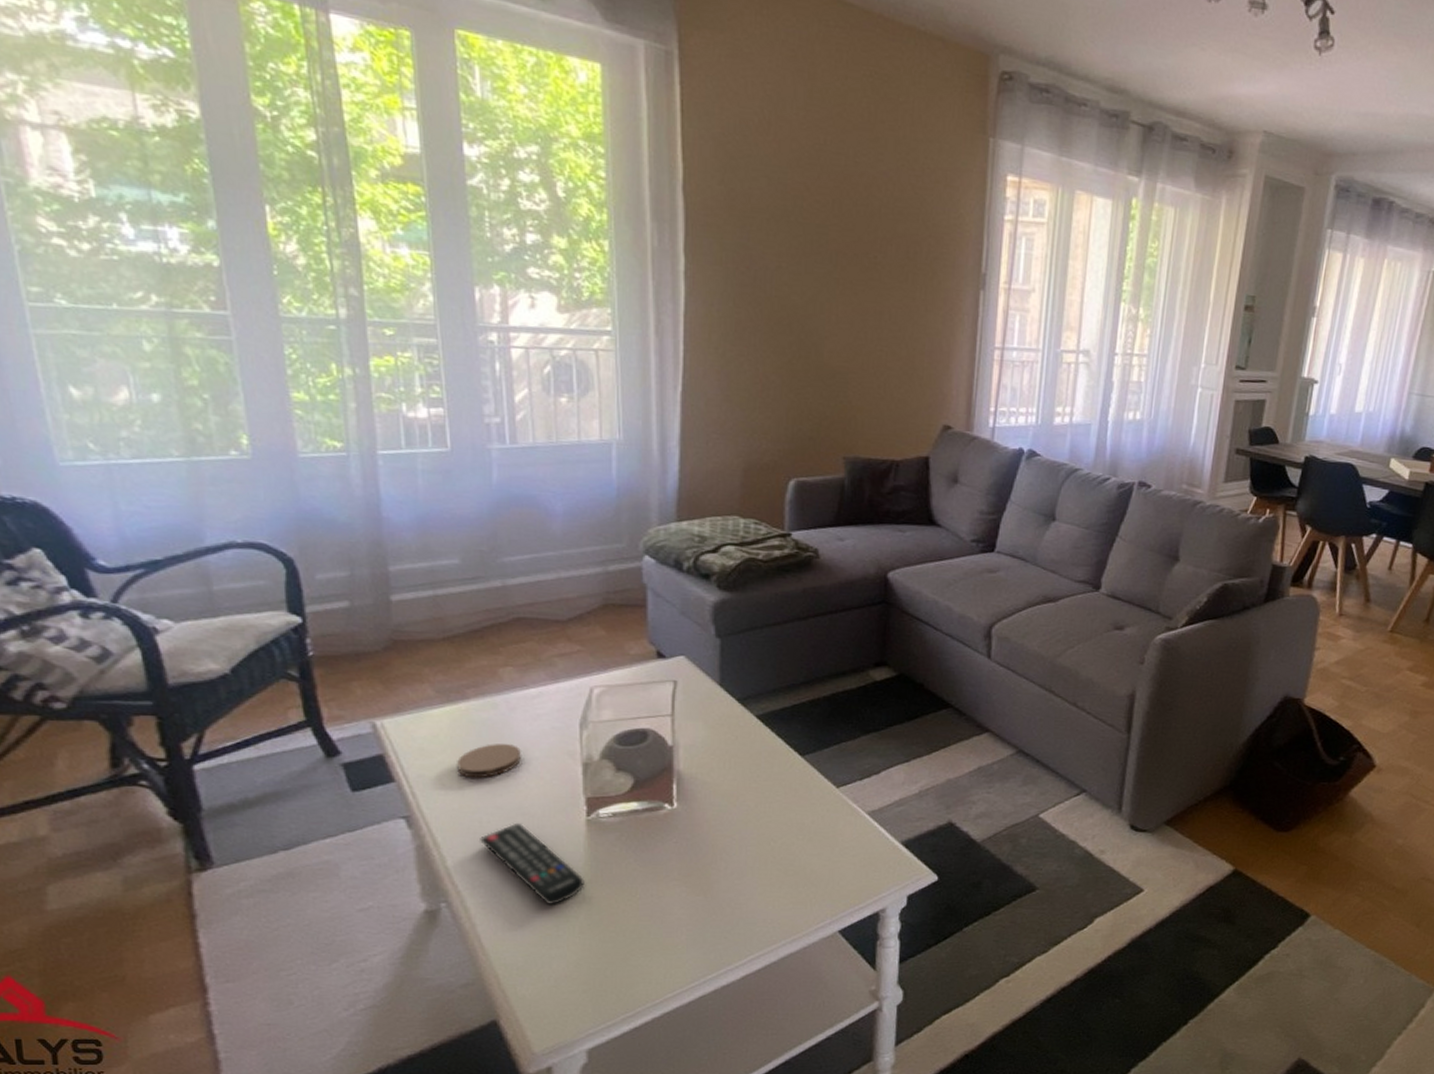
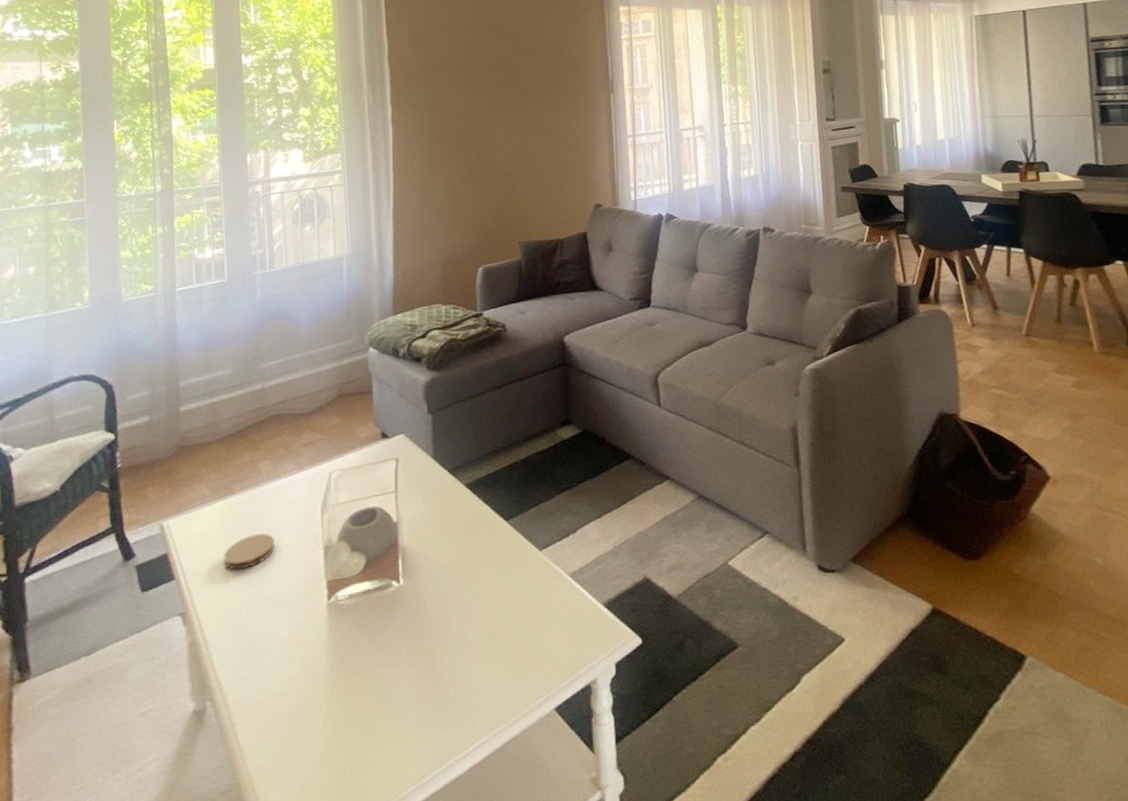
remote control: present [480,822,586,906] -> none [240,611,328,698]

